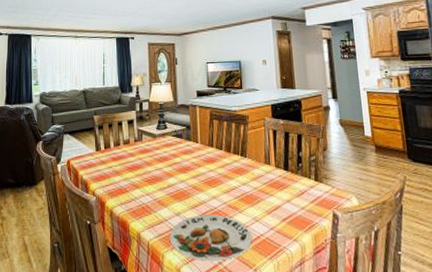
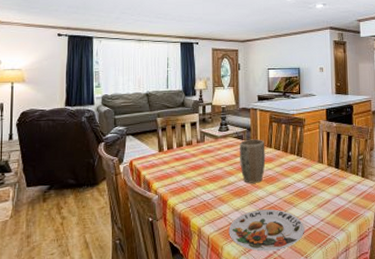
plant pot: none [179,137,207,186] -> present [240,139,266,183]

